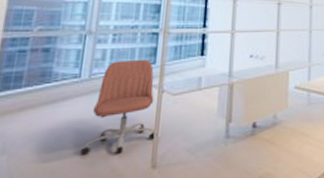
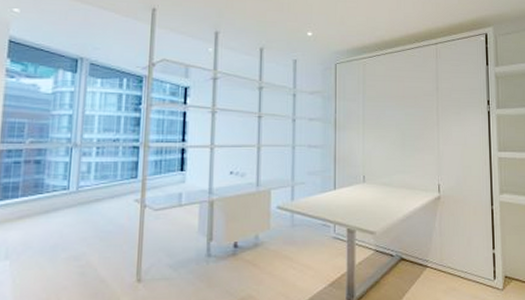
office chair: present [80,59,157,155] -> none [71,173,141,265]

